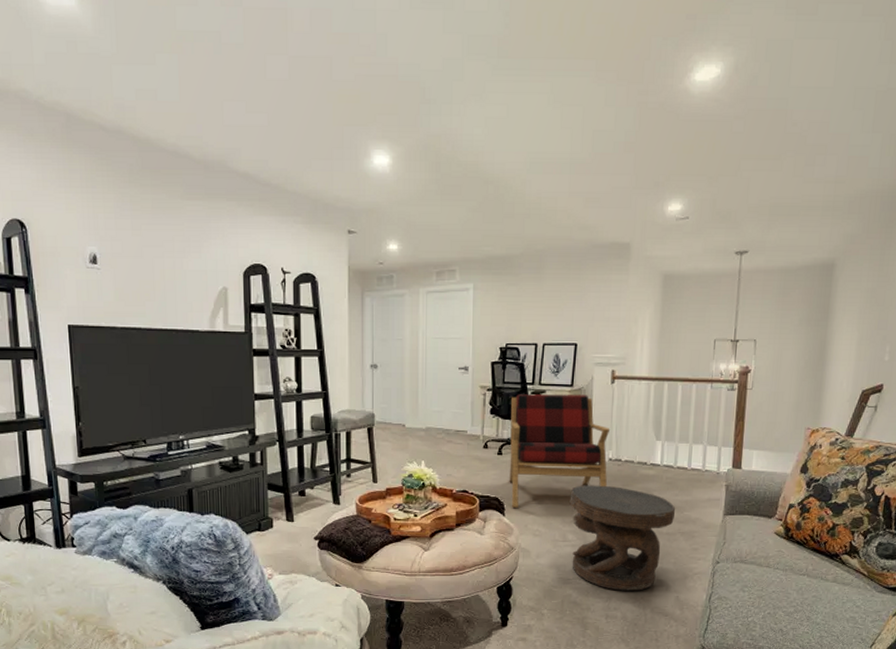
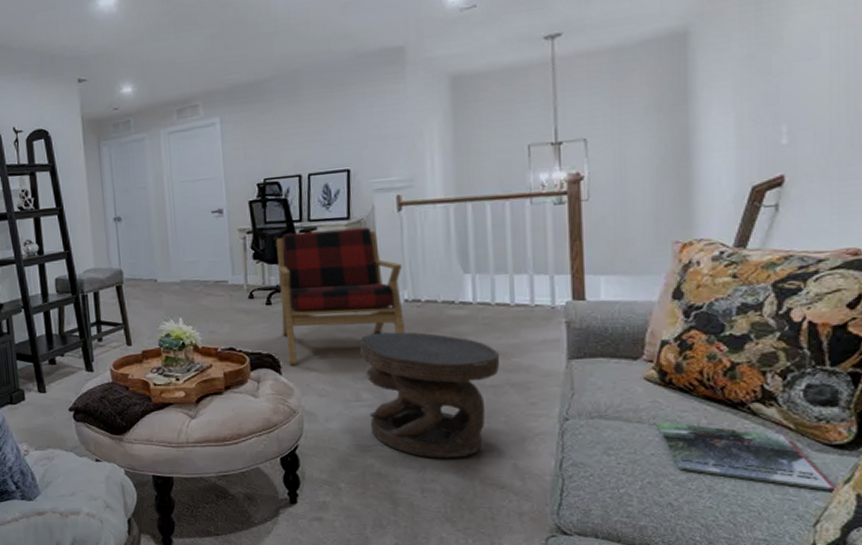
magazine: none [778,567,887,621] -> present [655,422,835,491]

